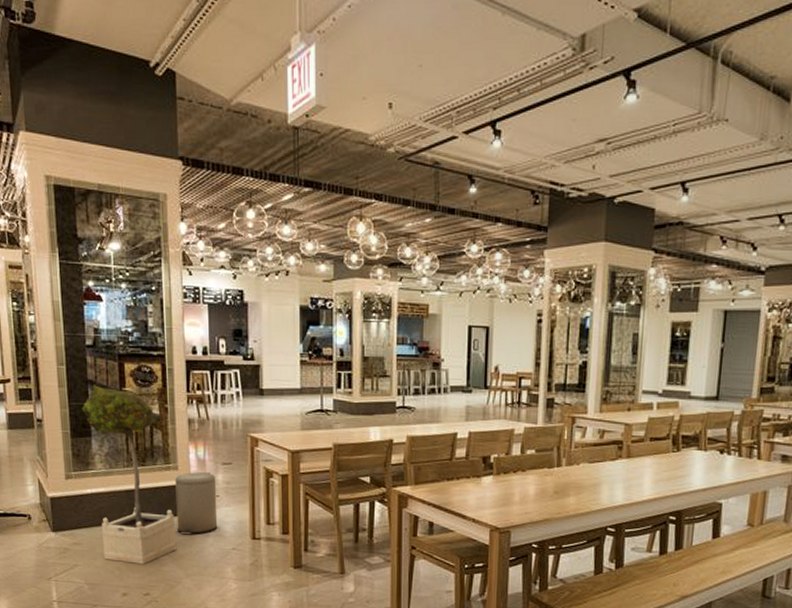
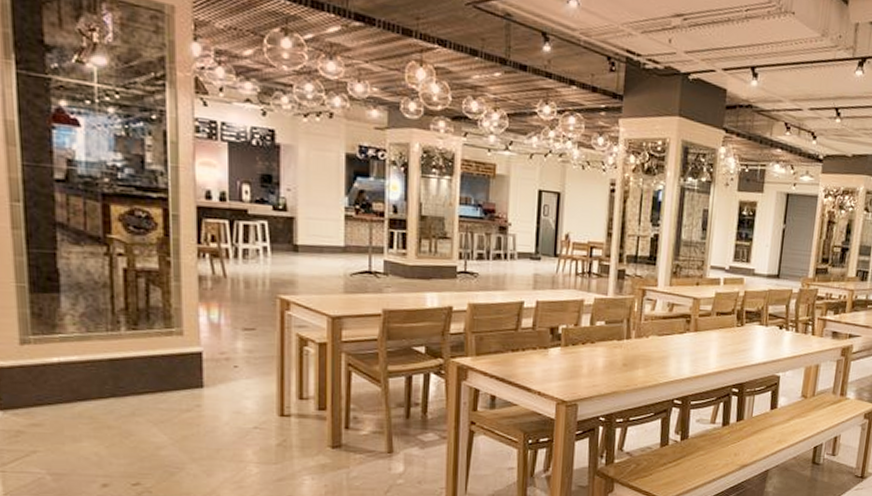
potted tree: present [82,385,177,564] -> none [47,229,180,448]
pedal bin: present [175,472,218,535] -> none [179,338,235,413]

